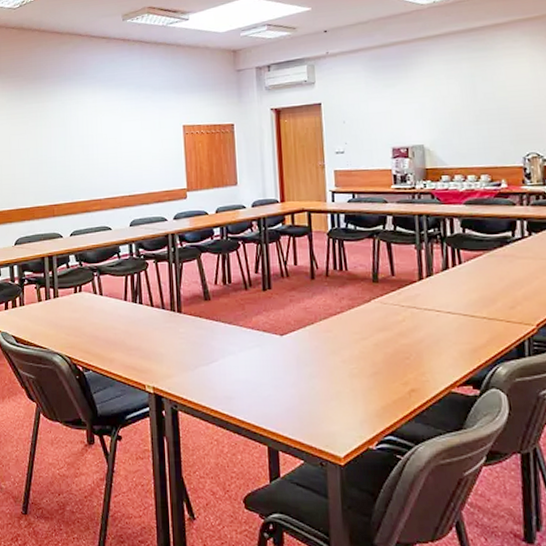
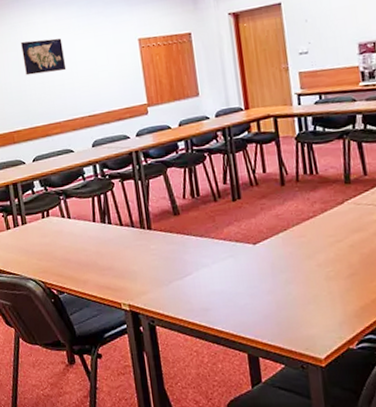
map: none [69,118,111,151] -> present [21,38,67,76]

